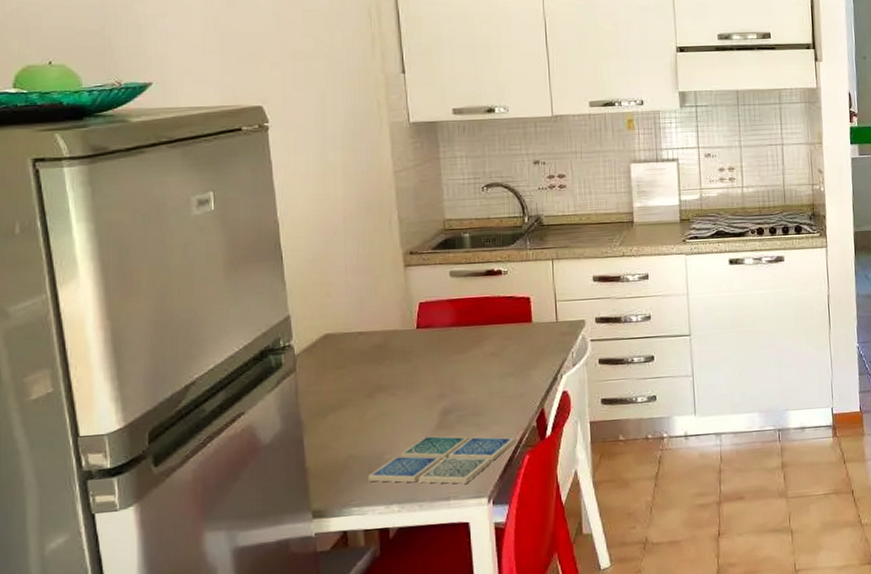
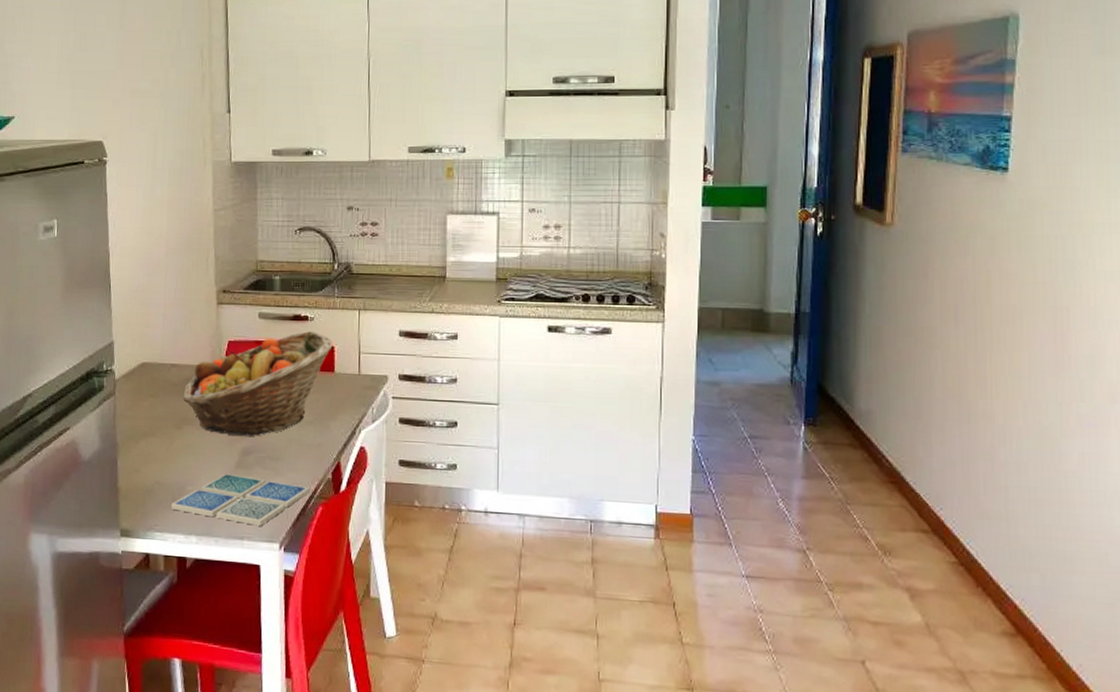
fruit basket: none [373,285,528,397] -> present [183,331,333,437]

